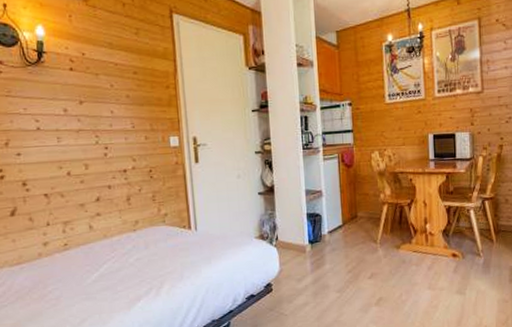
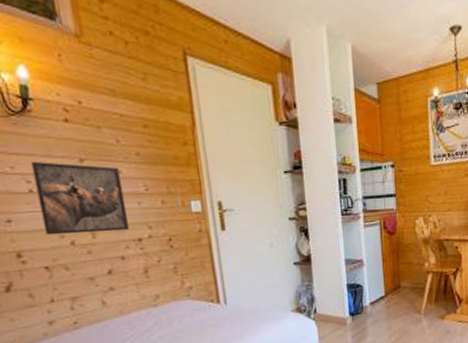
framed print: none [40,103,117,167] -> present [31,161,130,236]

